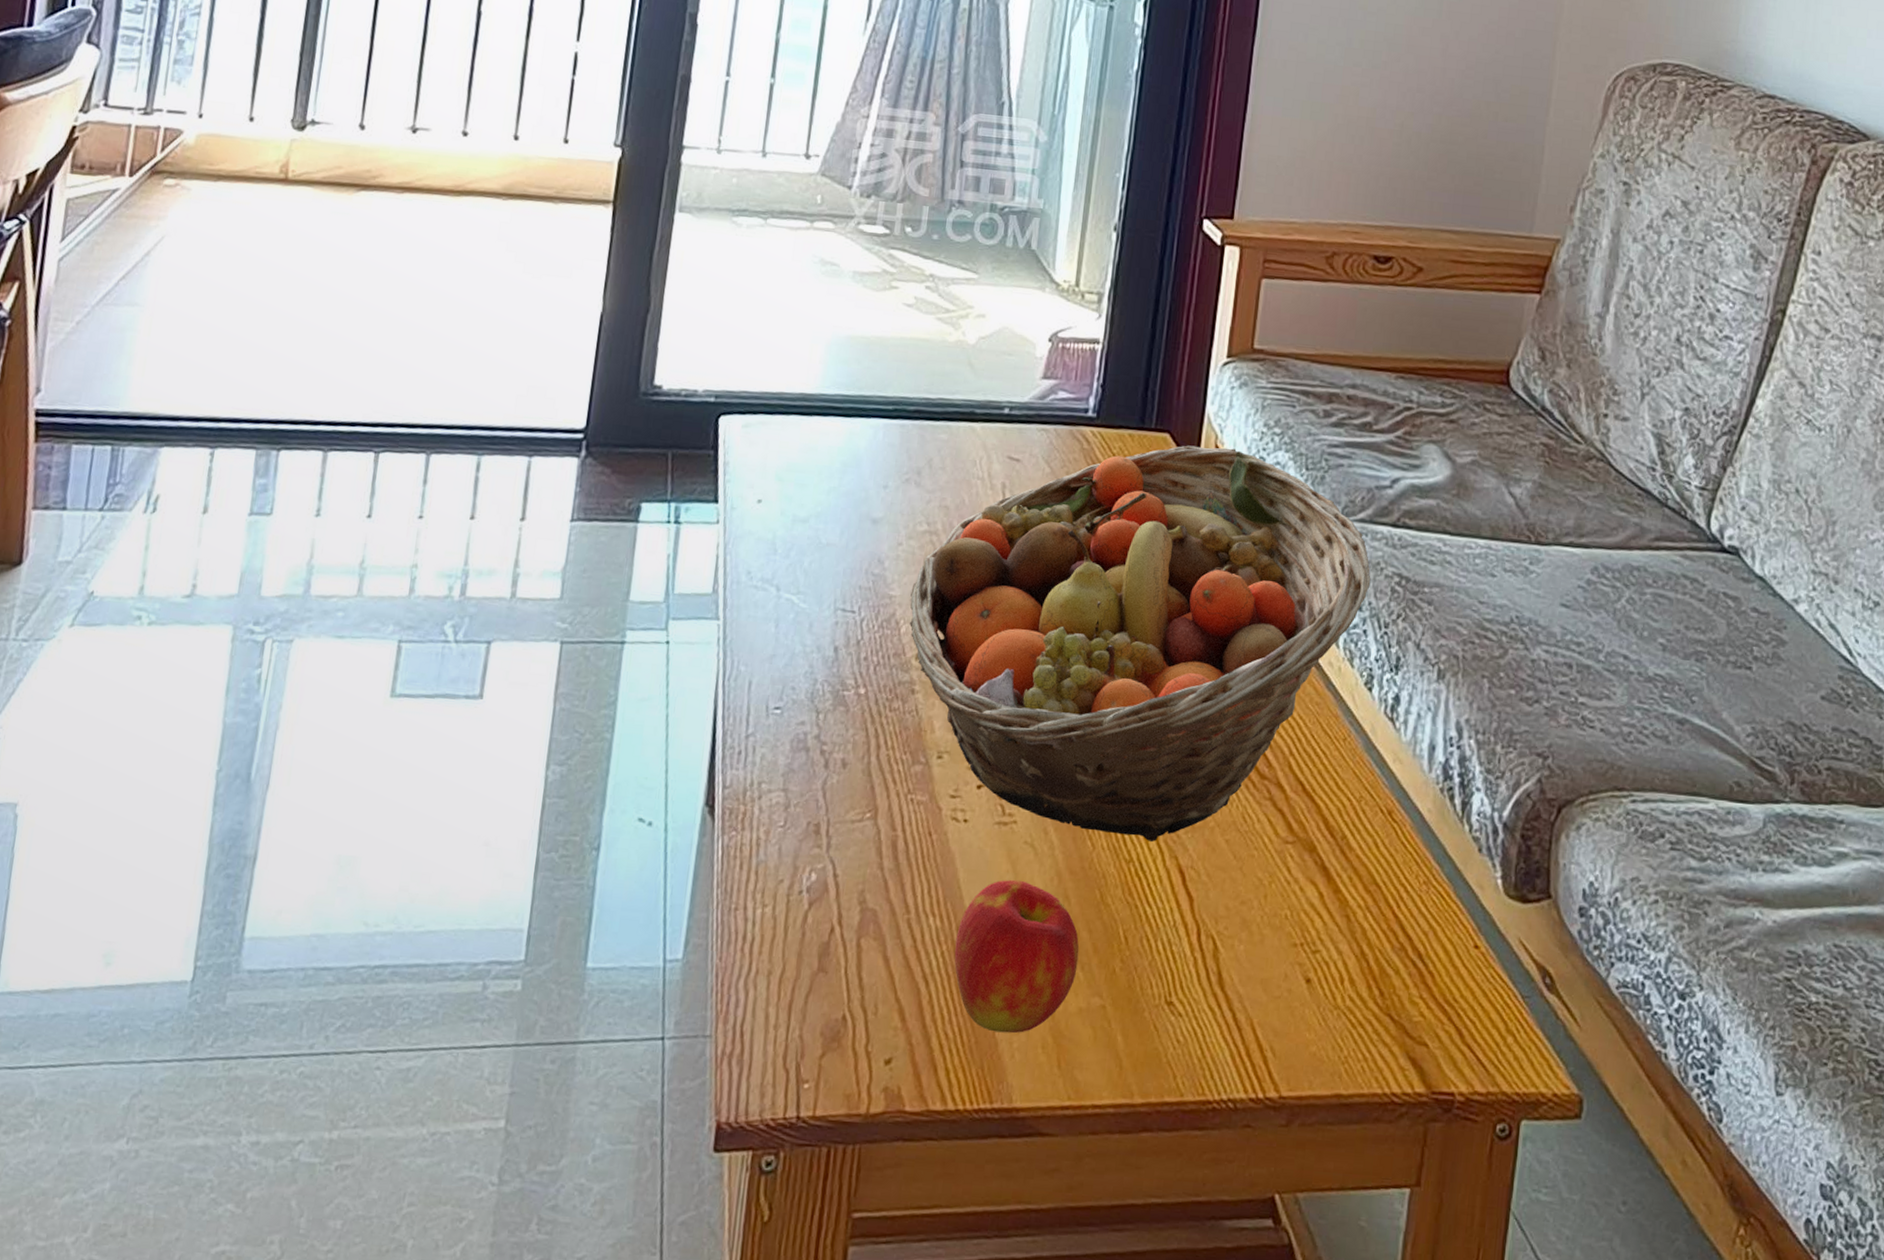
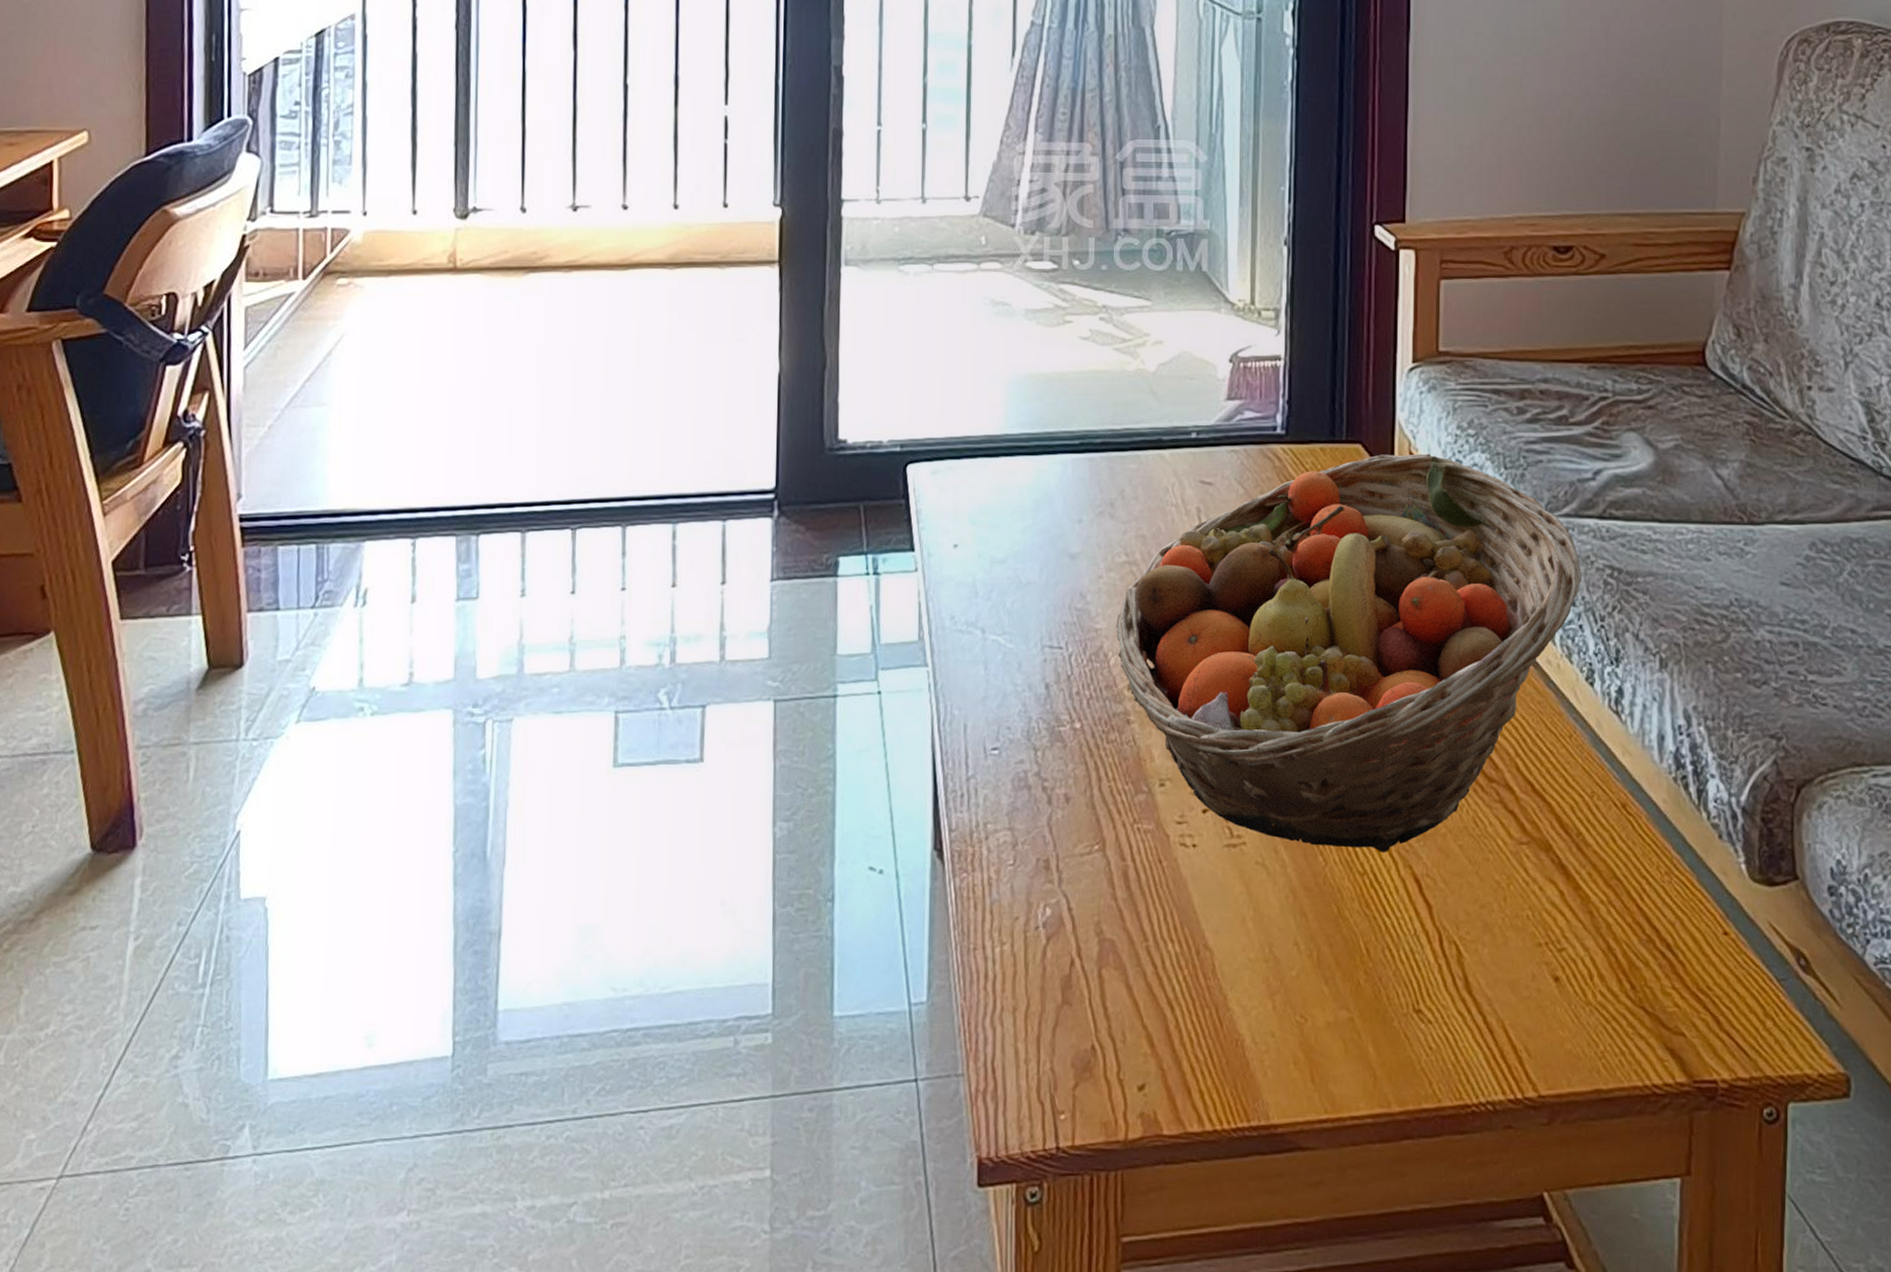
apple: present [954,879,1080,1034] -> none [1197,900,1322,1052]

